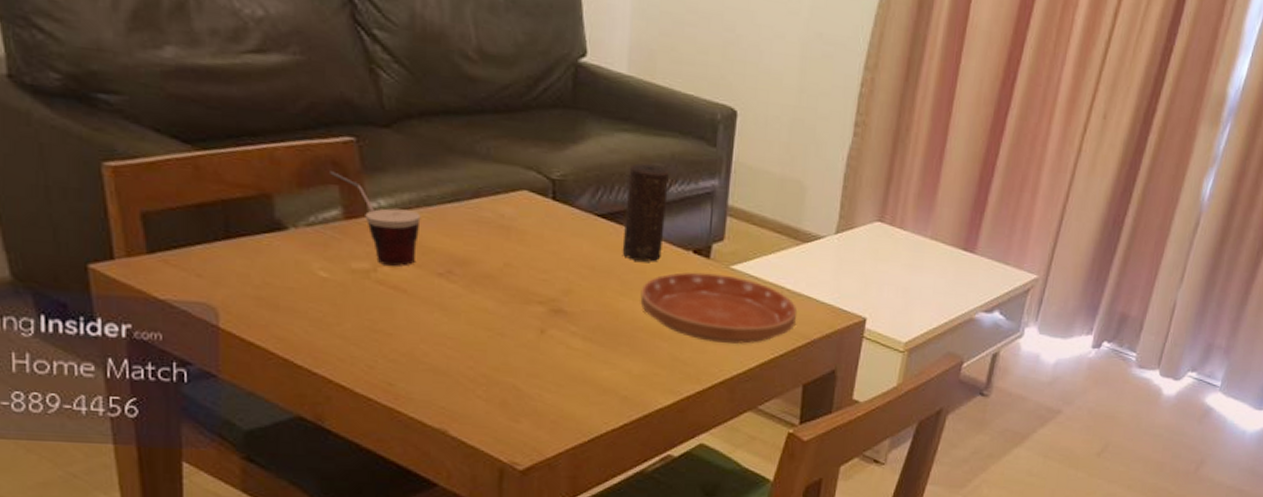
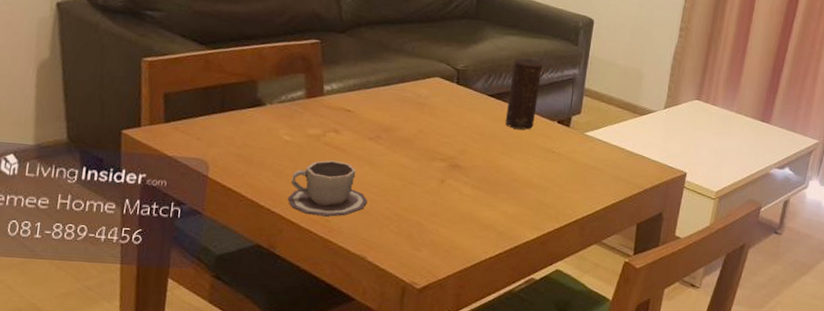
cup: present [330,171,421,267] -> none [299,64,361,133]
cup: none [333,304,443,379] -> present [287,160,368,217]
saucer: present [640,272,798,344] -> none [516,137,634,192]

